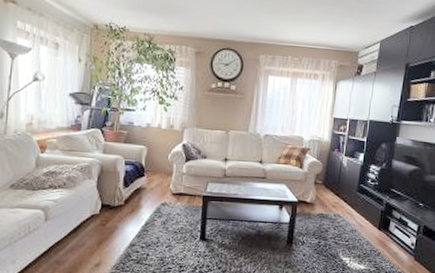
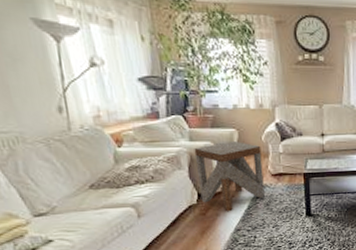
side table: none [103,157,166,226] -> present [194,142,265,212]

